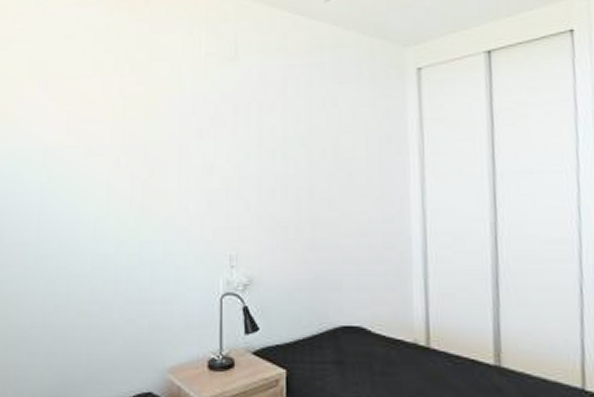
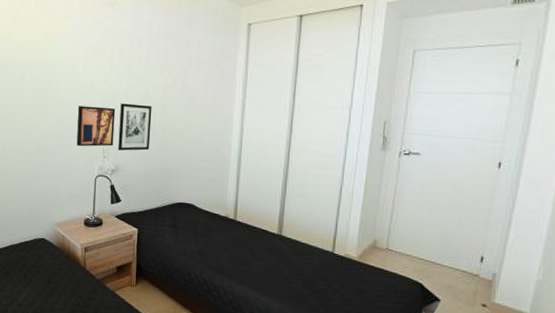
wall art: none [192,196,244,255] -> present [76,106,116,147]
wall art: none [250,189,295,256] -> present [118,103,152,151]

